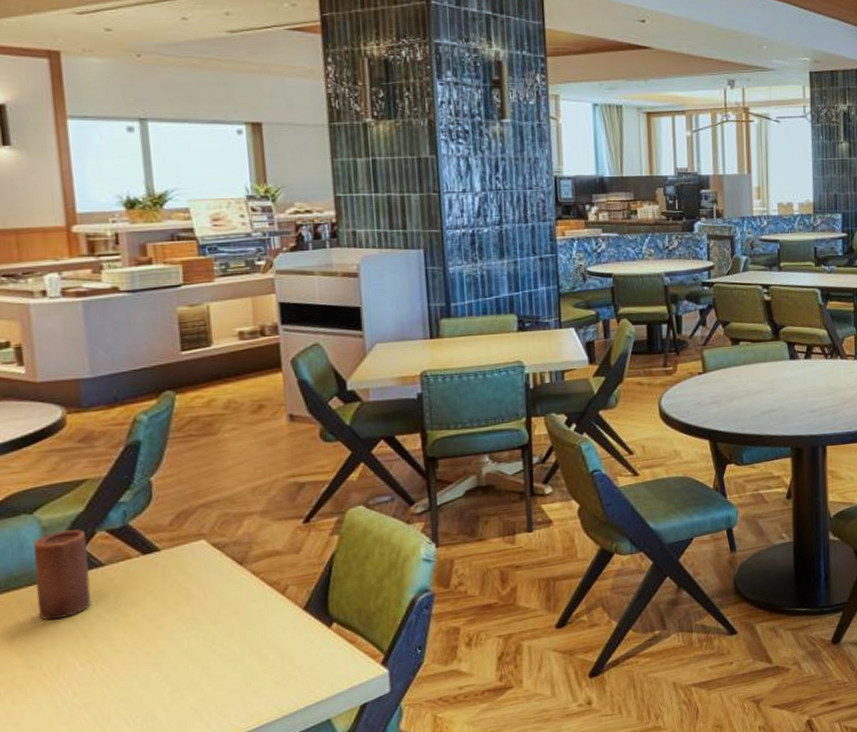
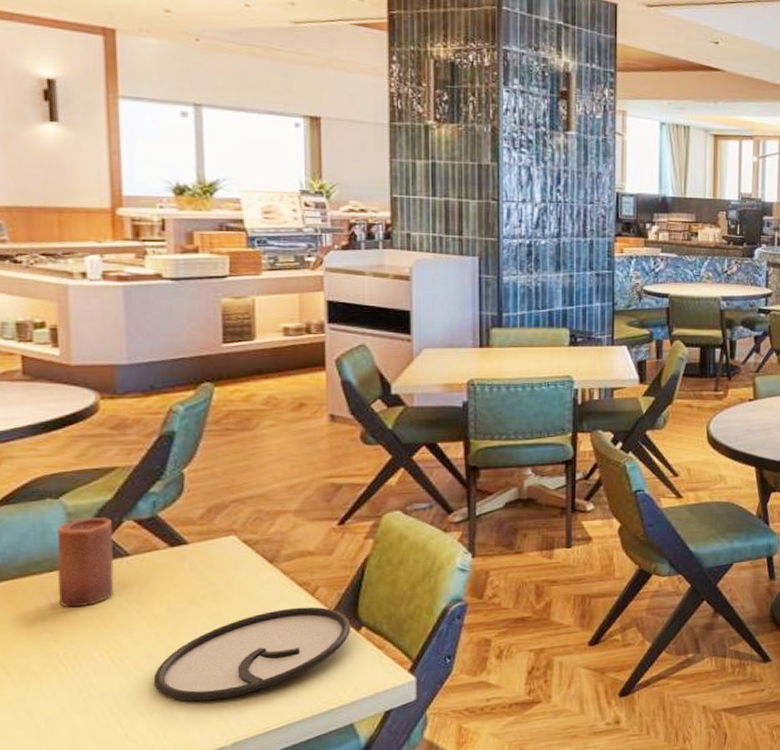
plate: none [134,605,323,706] -> present [153,607,351,701]

